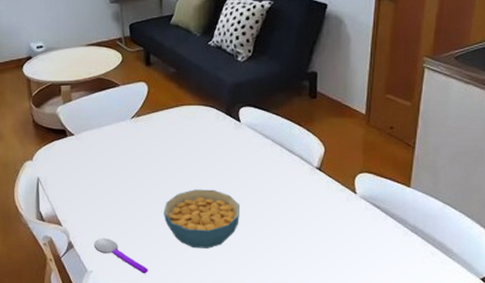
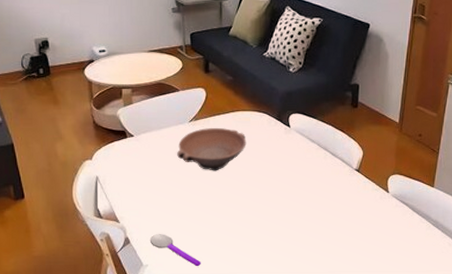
bowl: none [119,125,193,171] -> present [177,128,247,171]
cereal bowl: present [164,189,240,248] -> none [217,188,287,242]

